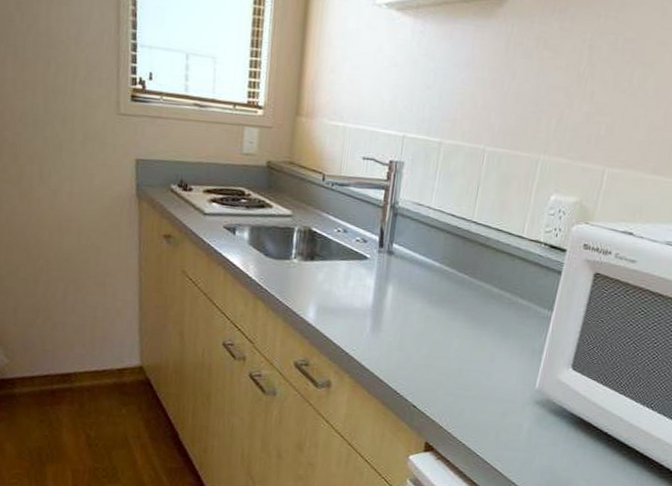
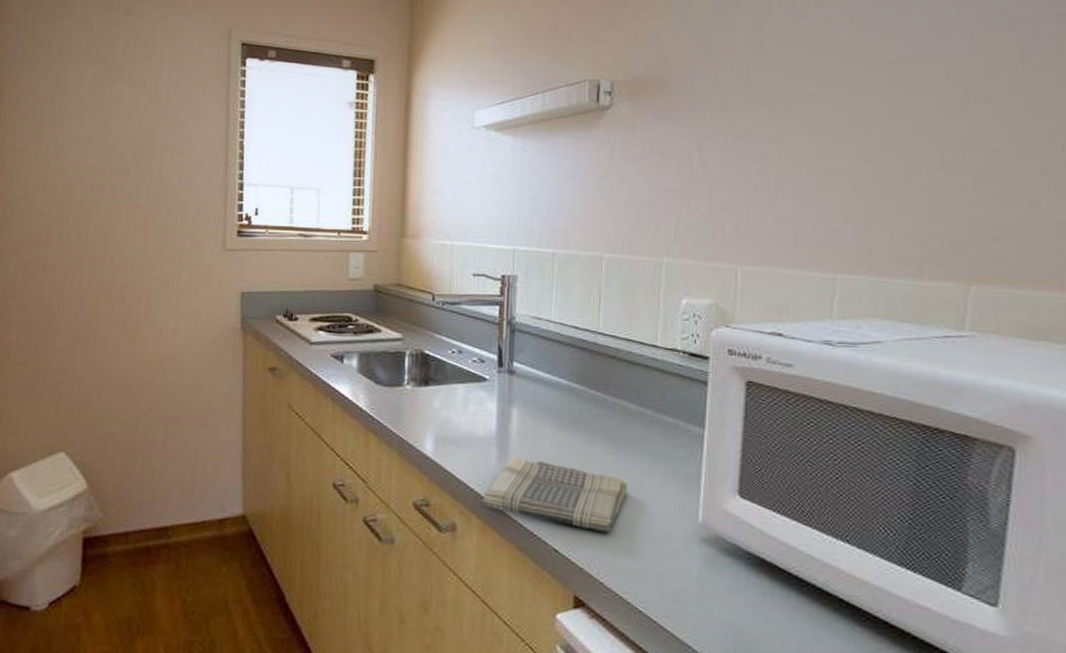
dish towel: none [355,327,481,393] -> present [482,457,628,532]

